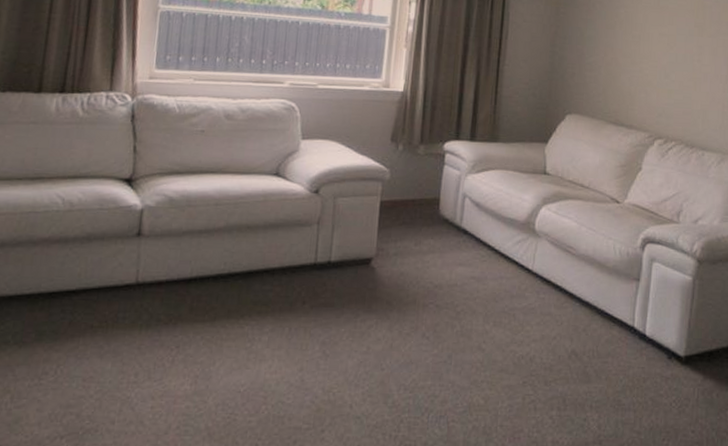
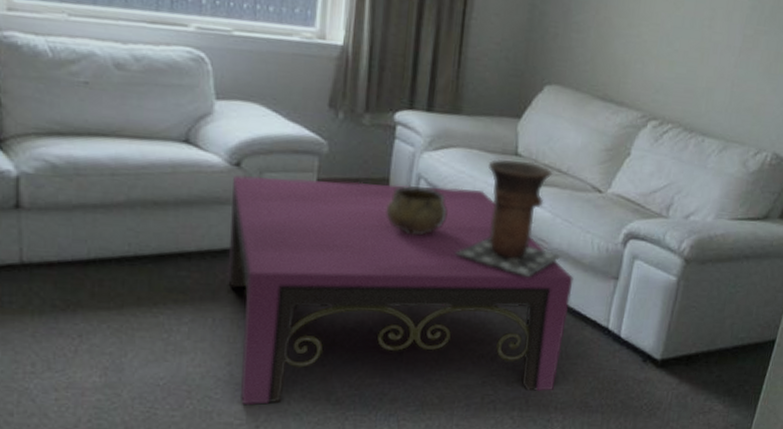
coffee table: none [304,200,600,410] -> present [228,175,574,406]
decorative bowl: none [437,203,489,247] -> present [386,184,448,236]
vase: none [496,177,589,281] -> present [455,158,563,277]

